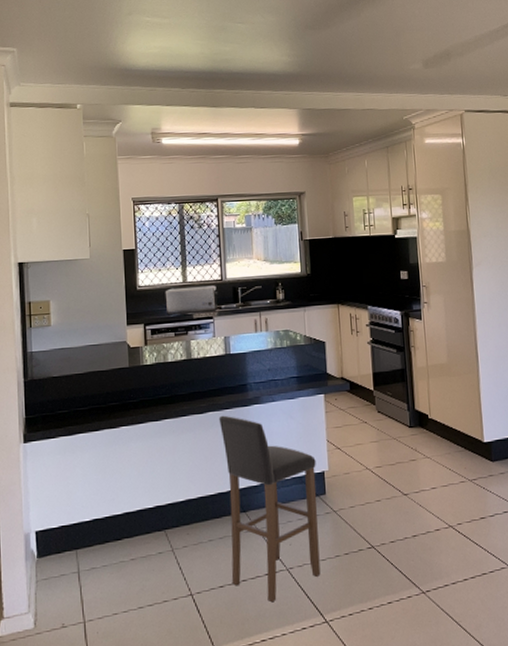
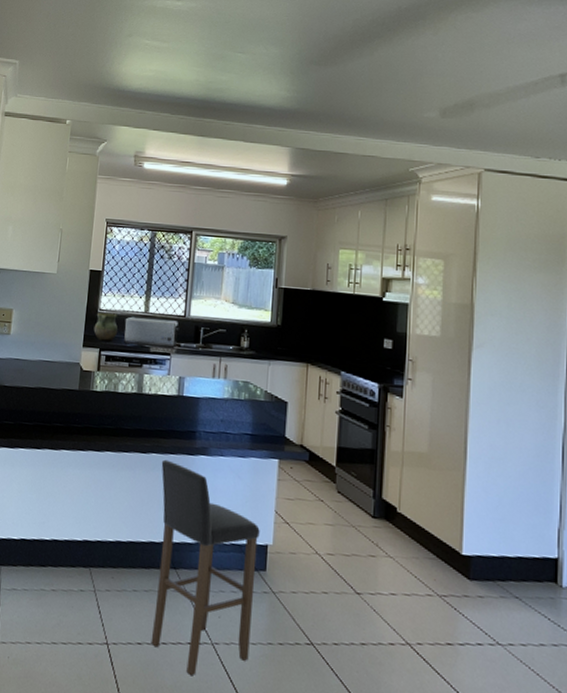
ceramic jug: none [135,288,160,317] -> present [93,312,119,343]

